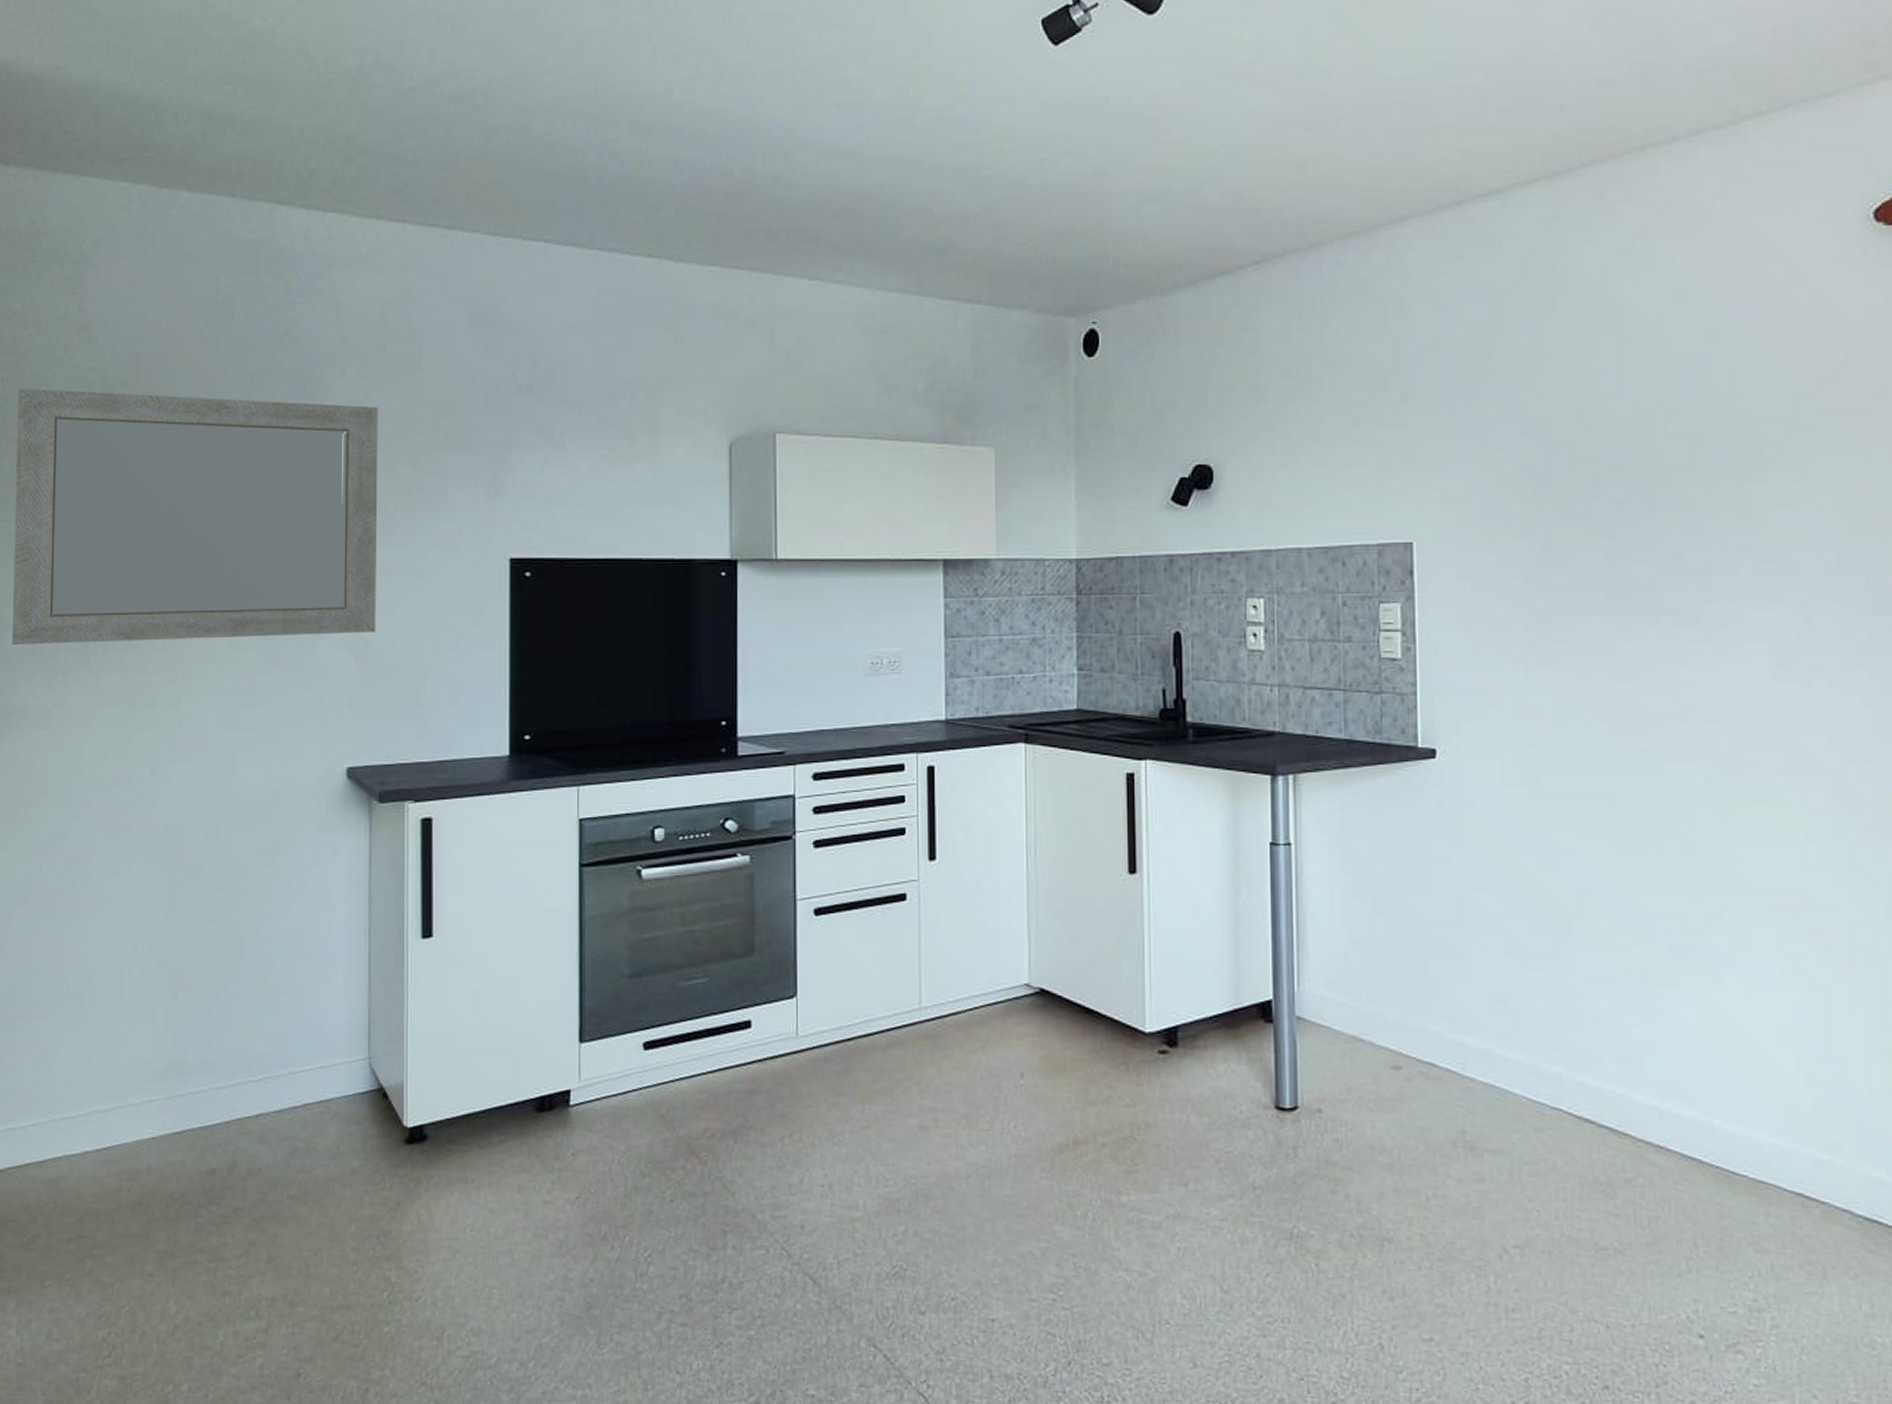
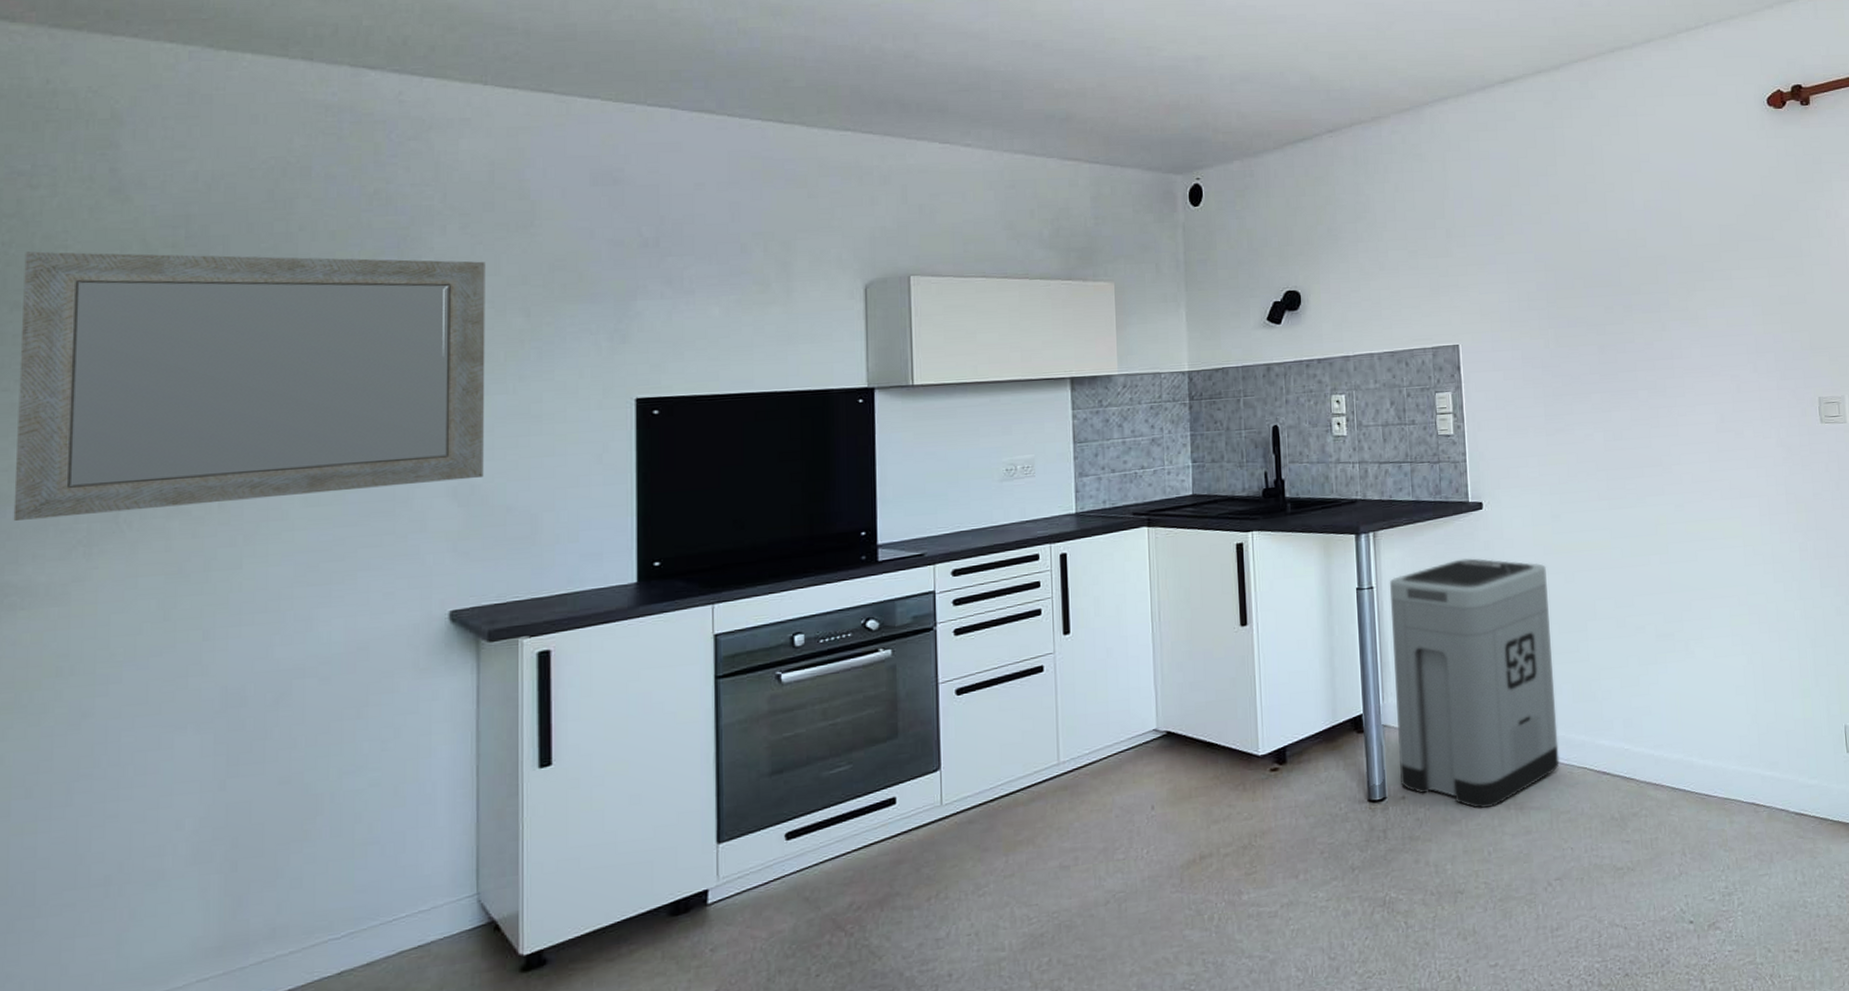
trash can: none [1311,820,1526,1141] -> present [1389,558,1560,809]

